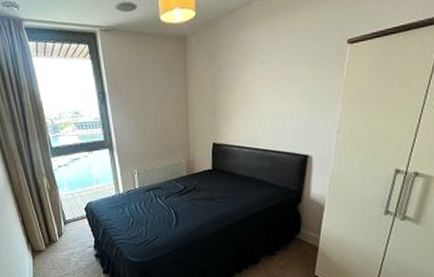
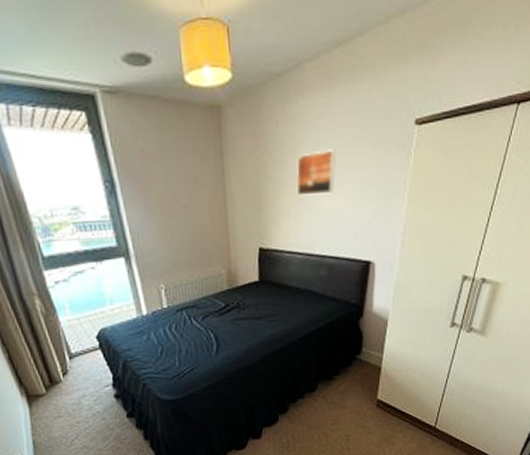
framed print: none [244,65,278,102] -> present [296,149,336,196]

